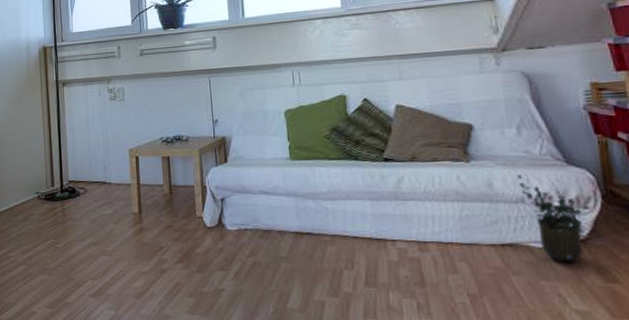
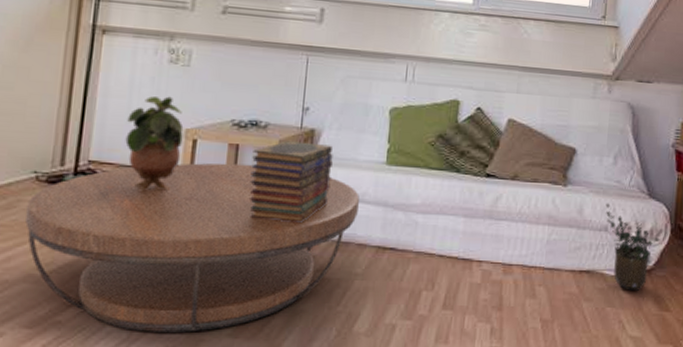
coffee table: none [36,171,273,310] -> present [25,163,359,332]
potted plant: none [89,125,130,202] -> present [125,96,184,193]
book stack: none [180,148,246,217] -> present [250,141,333,224]

